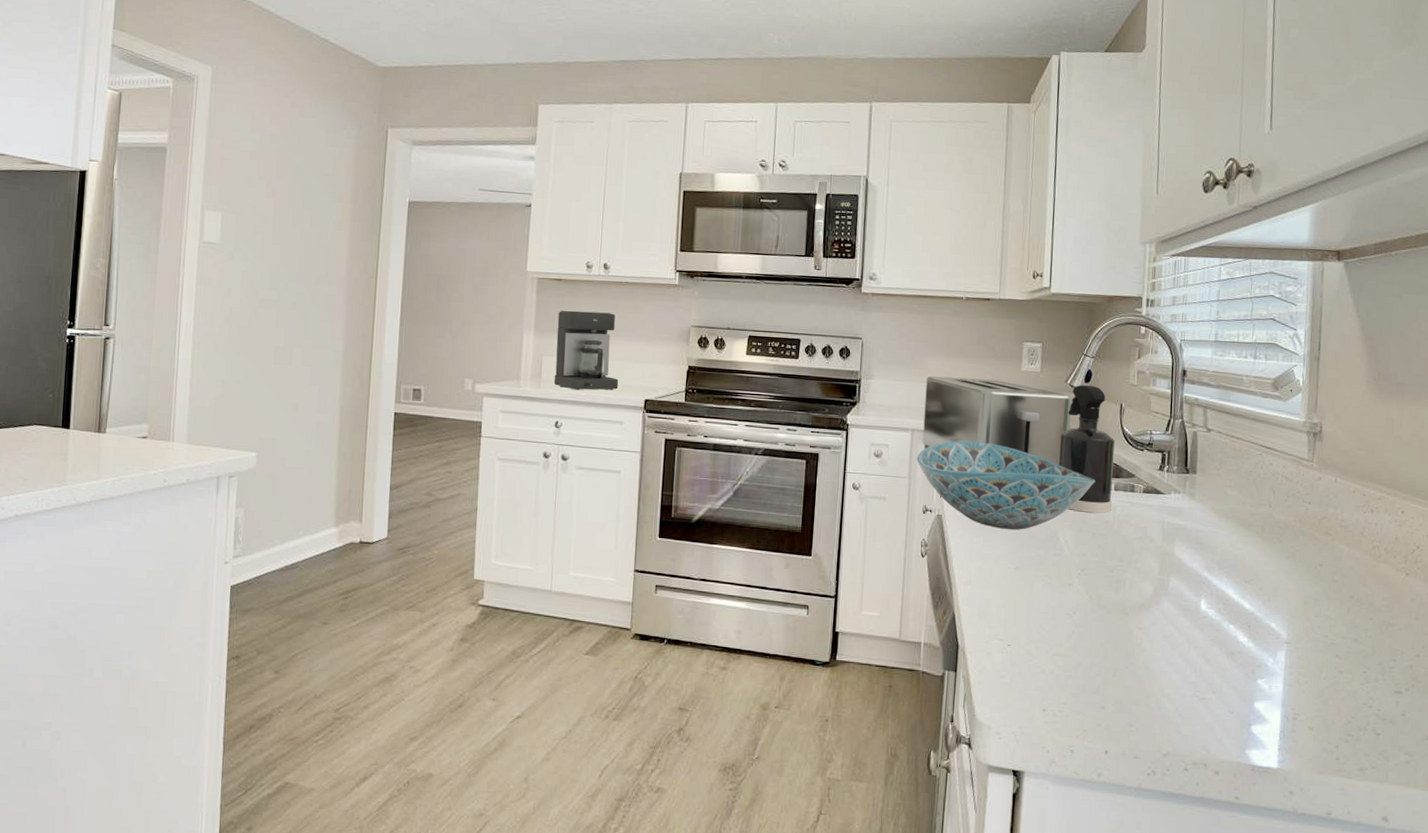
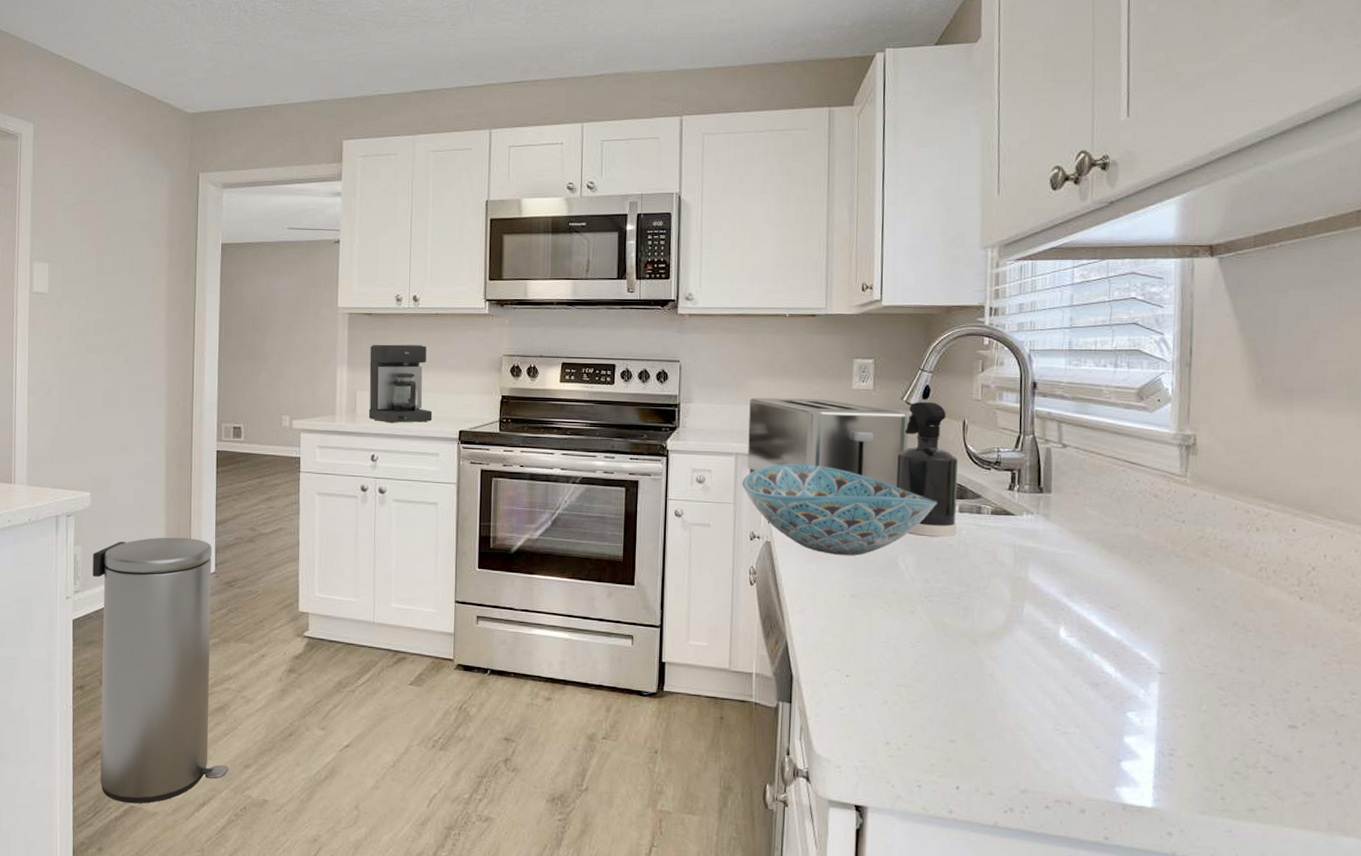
pedal bin: none [253,501,393,780] -> present [93,537,229,804]

